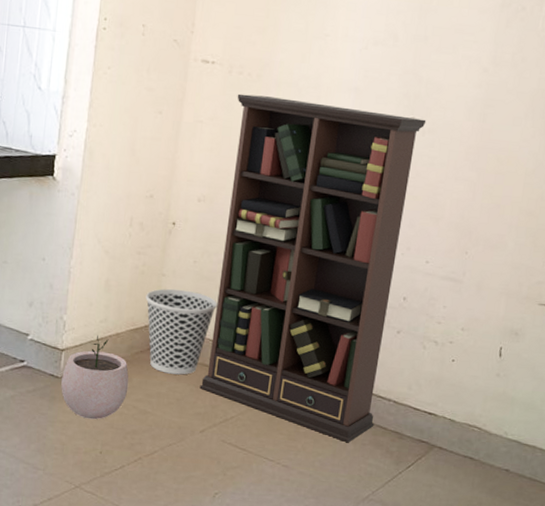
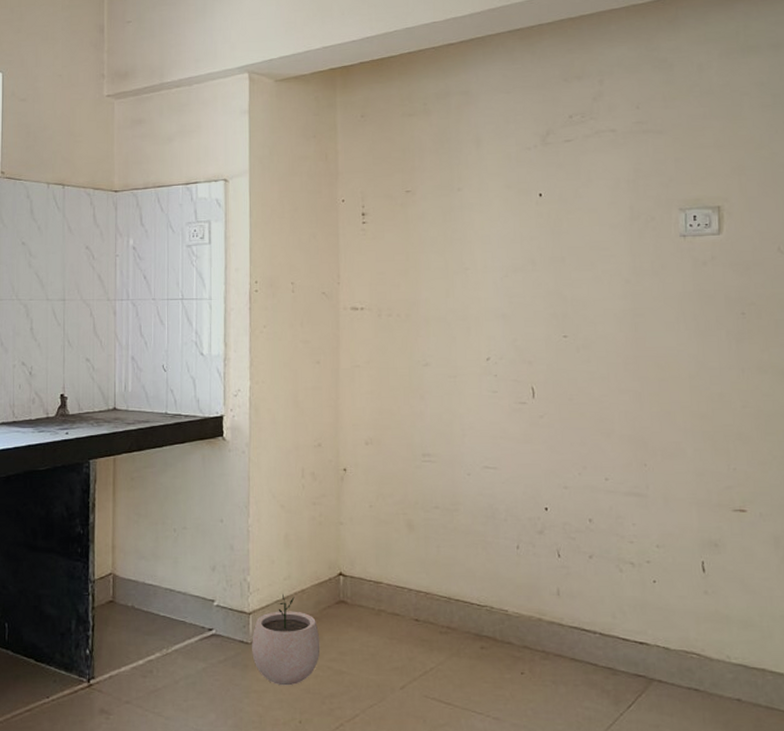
wastebasket: present [146,288,217,375] -> none [326,536,399,627]
bookcase: present [199,93,426,443] -> none [389,333,584,686]

